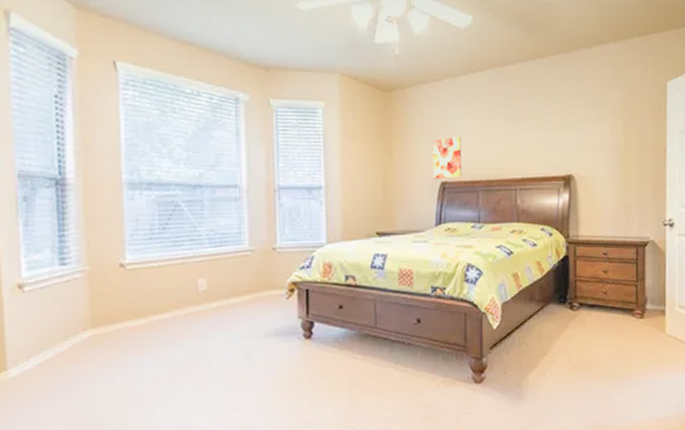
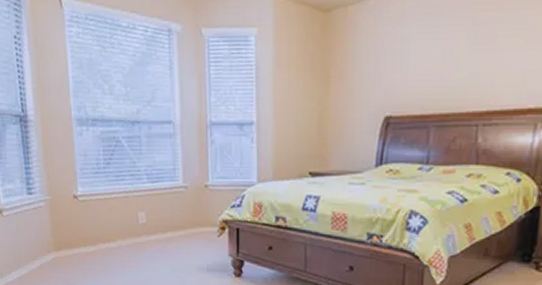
wall art: present [432,137,462,179] -> none [375,62,413,113]

